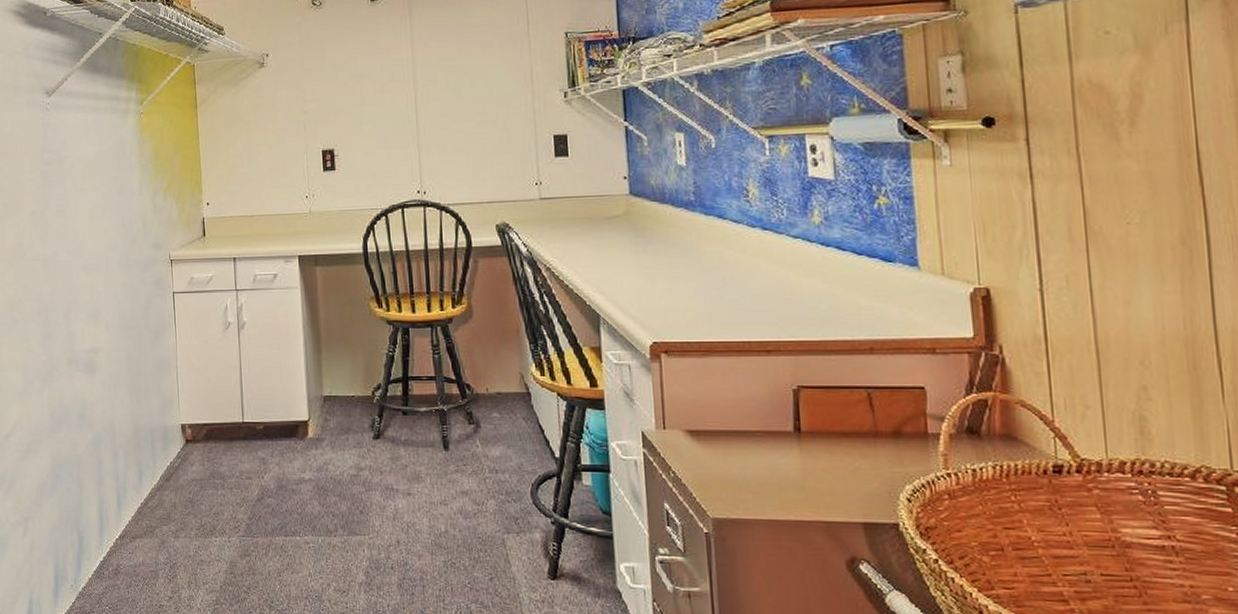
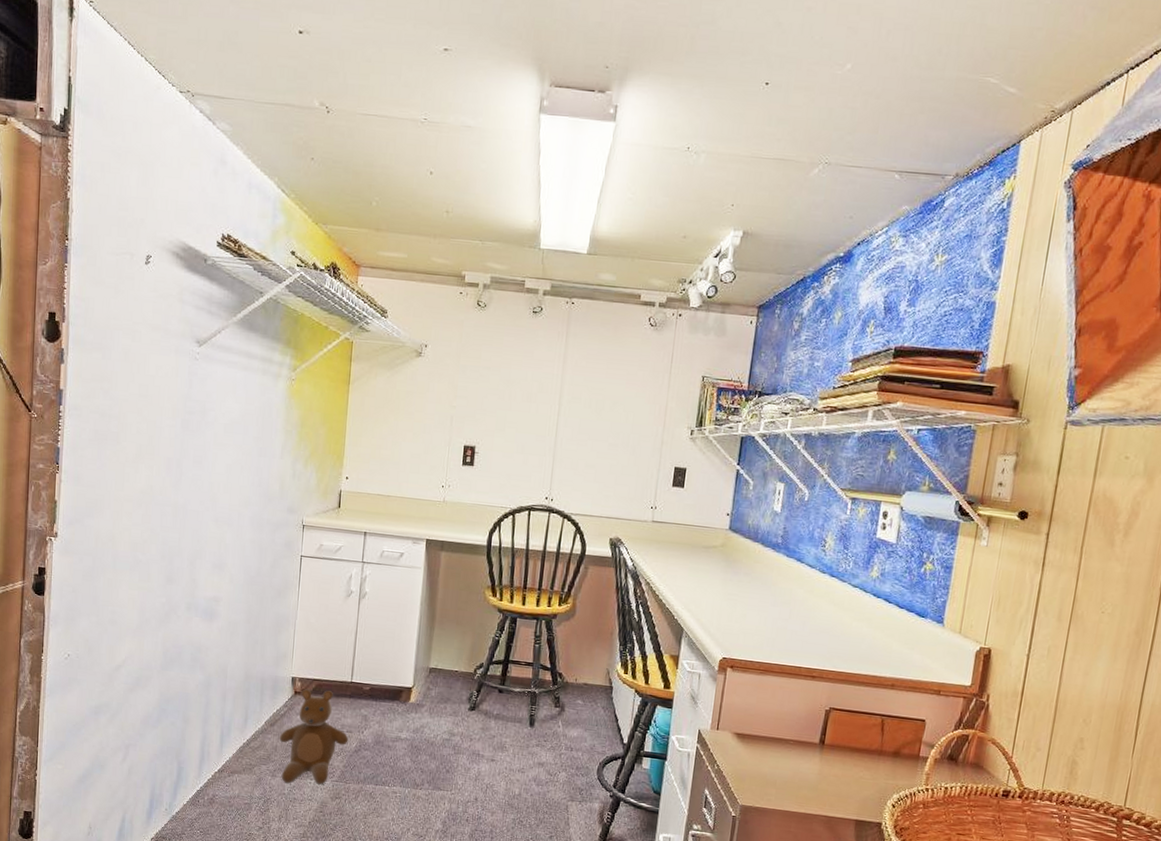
teddy bear: none [176,435,249,544] -> present [279,689,349,785]

